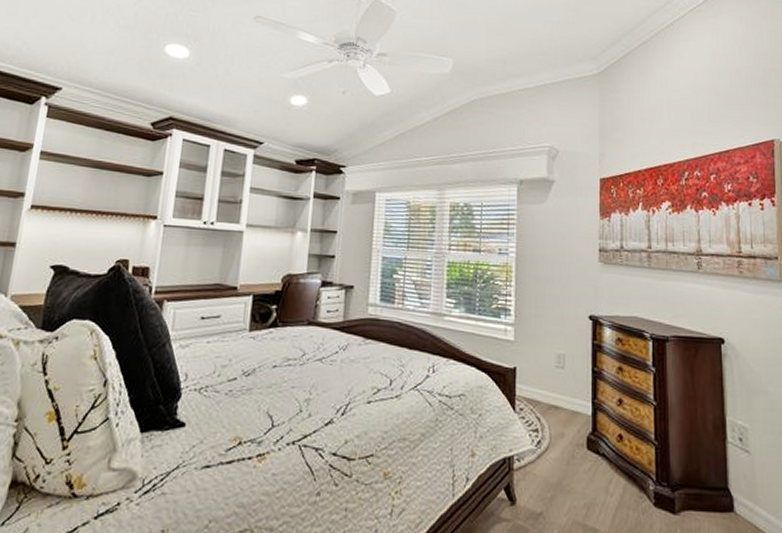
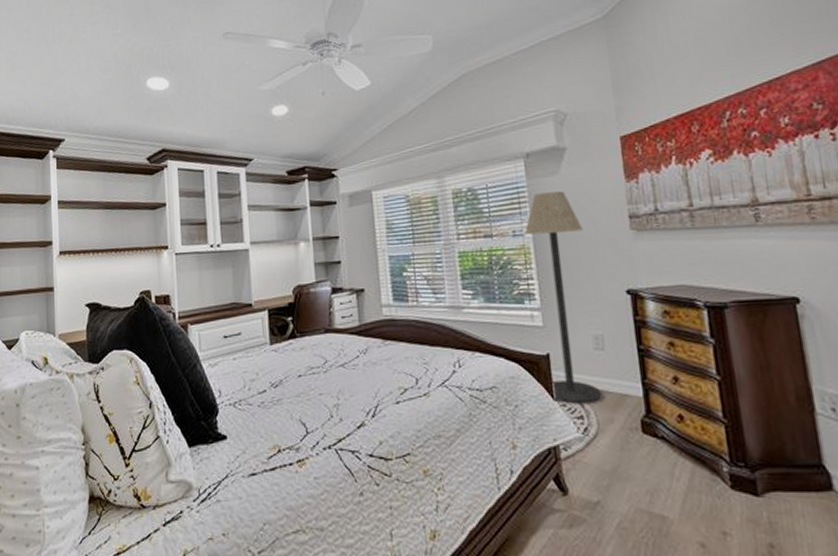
floor lamp: none [510,218,560,418] -> present [525,191,601,404]

